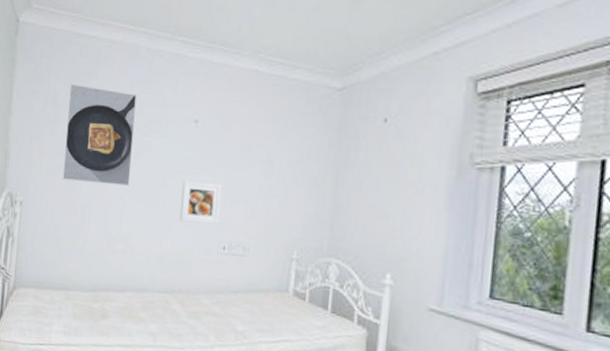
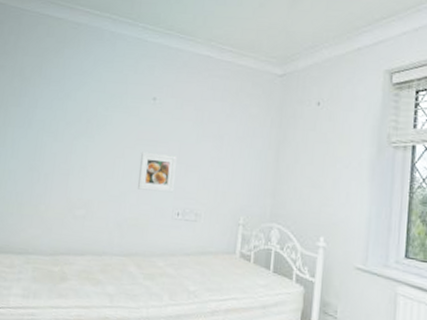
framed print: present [62,83,137,186] -> none [26,60,100,156]

